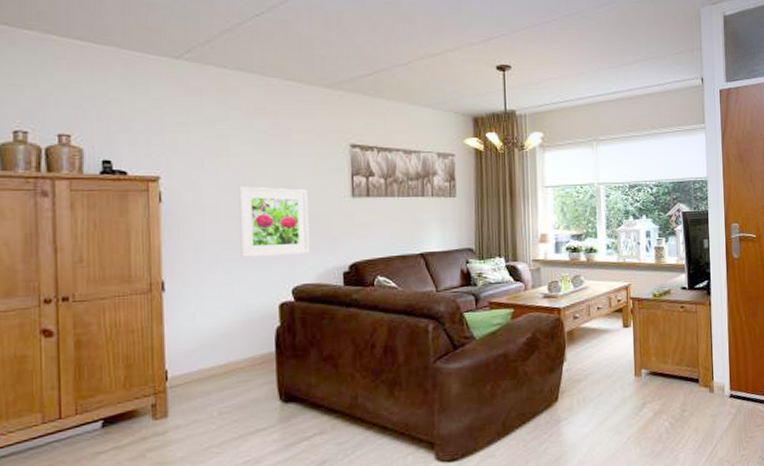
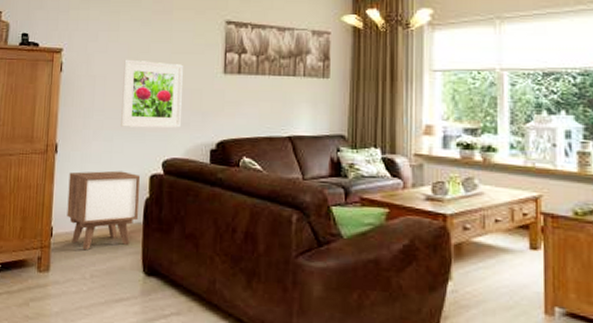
nightstand: none [182,302,270,388] -> present [67,170,140,249]

